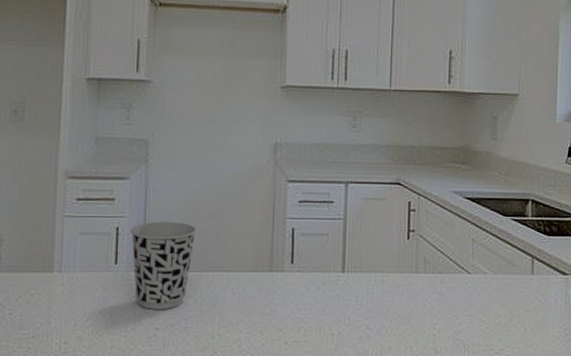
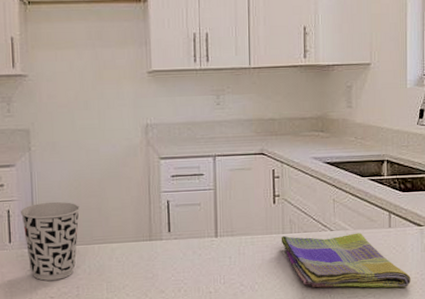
dish towel: none [413,275,553,342] -> present [281,233,411,288]

